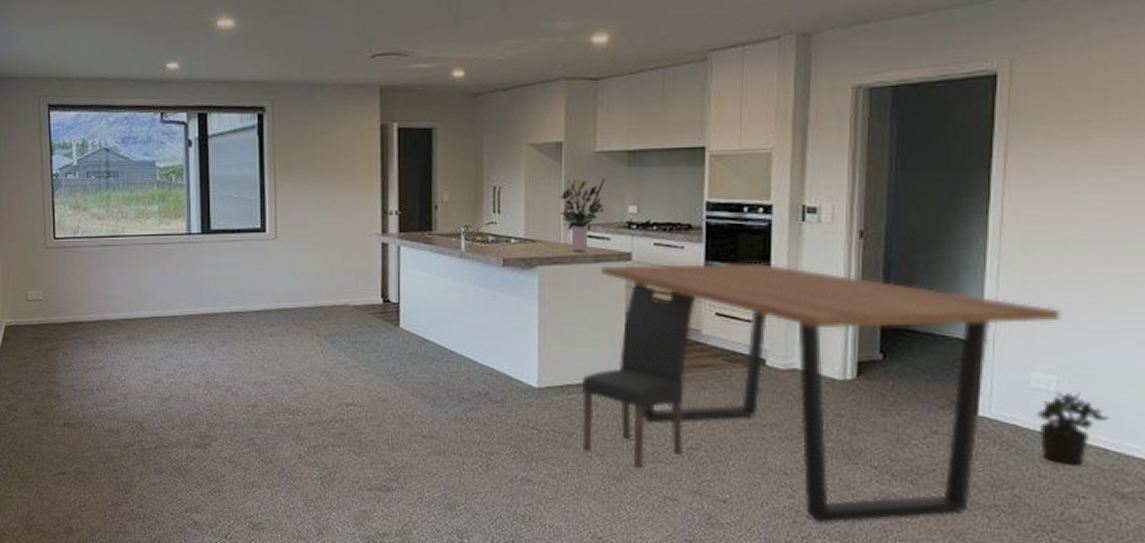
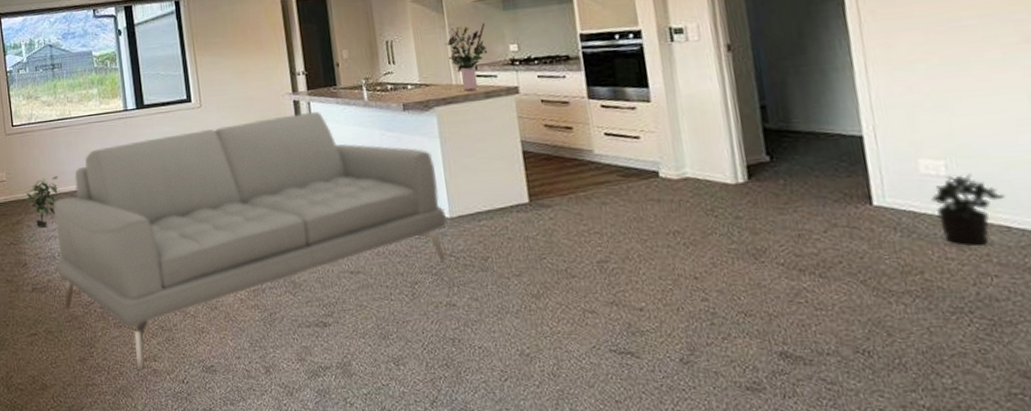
potted plant: none [62,300,104,357] -> present [24,176,58,228]
sofa: none [96,257,533,520] -> present [54,111,447,369]
dining chair: present [581,283,696,469] -> none [488,113,594,285]
dining table: present [601,262,1061,522] -> none [493,82,936,321]

